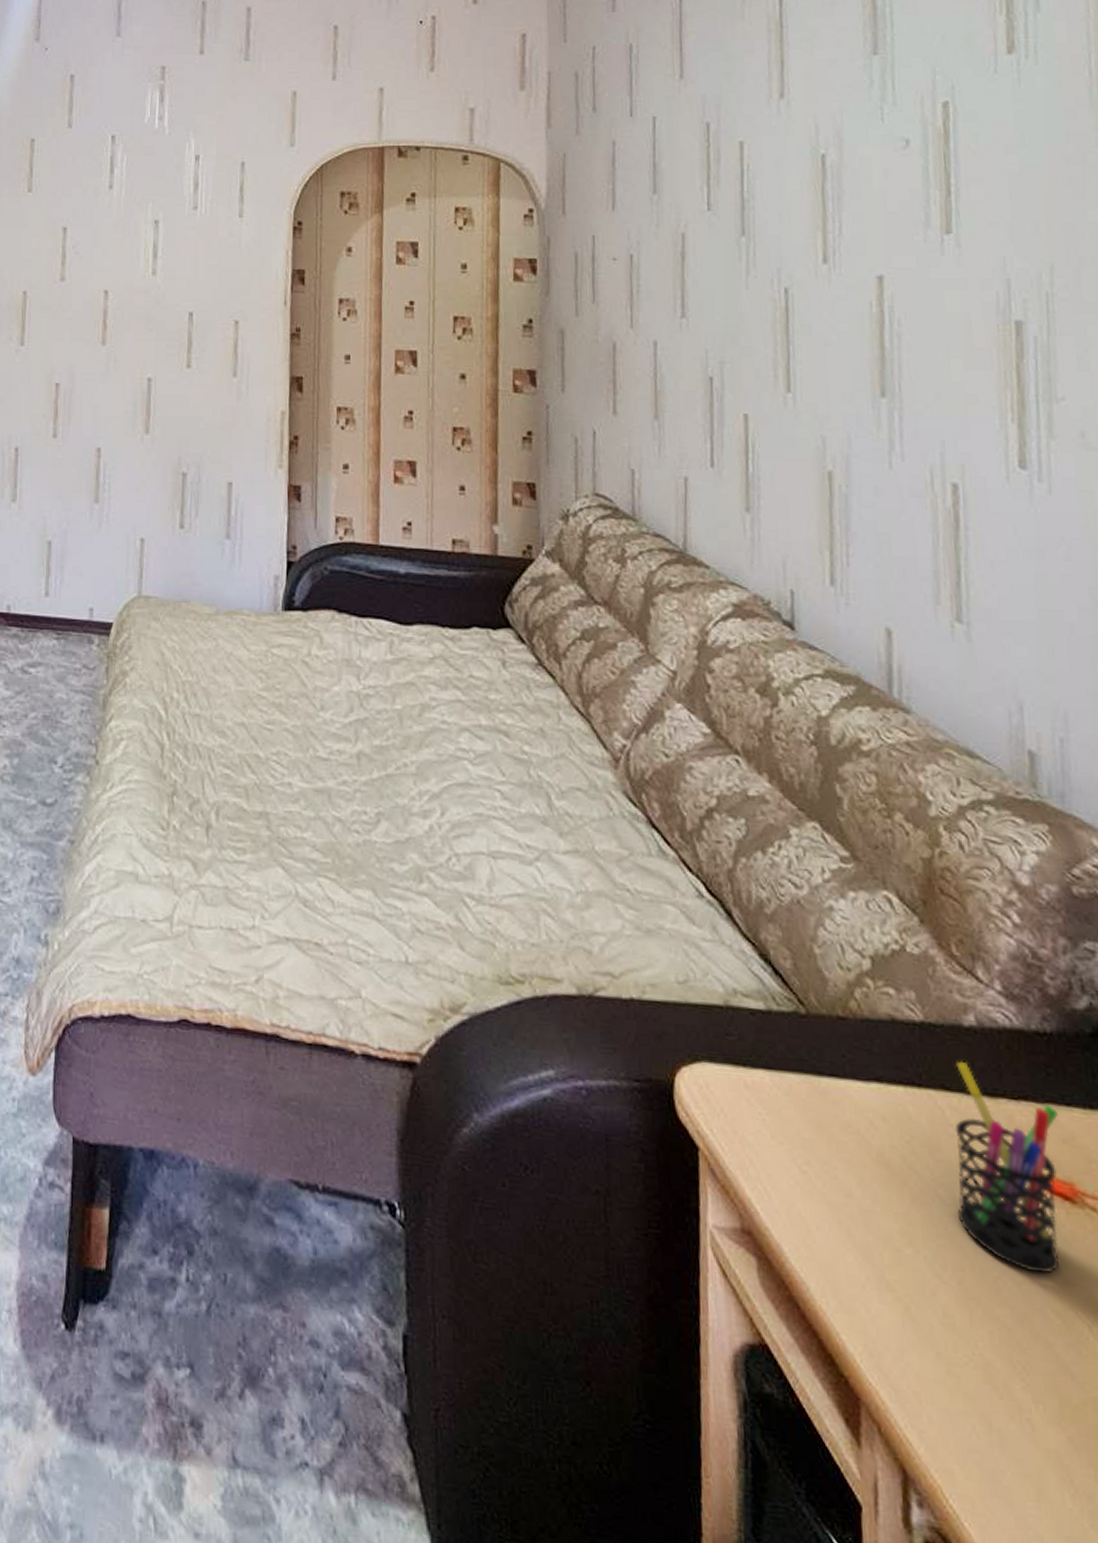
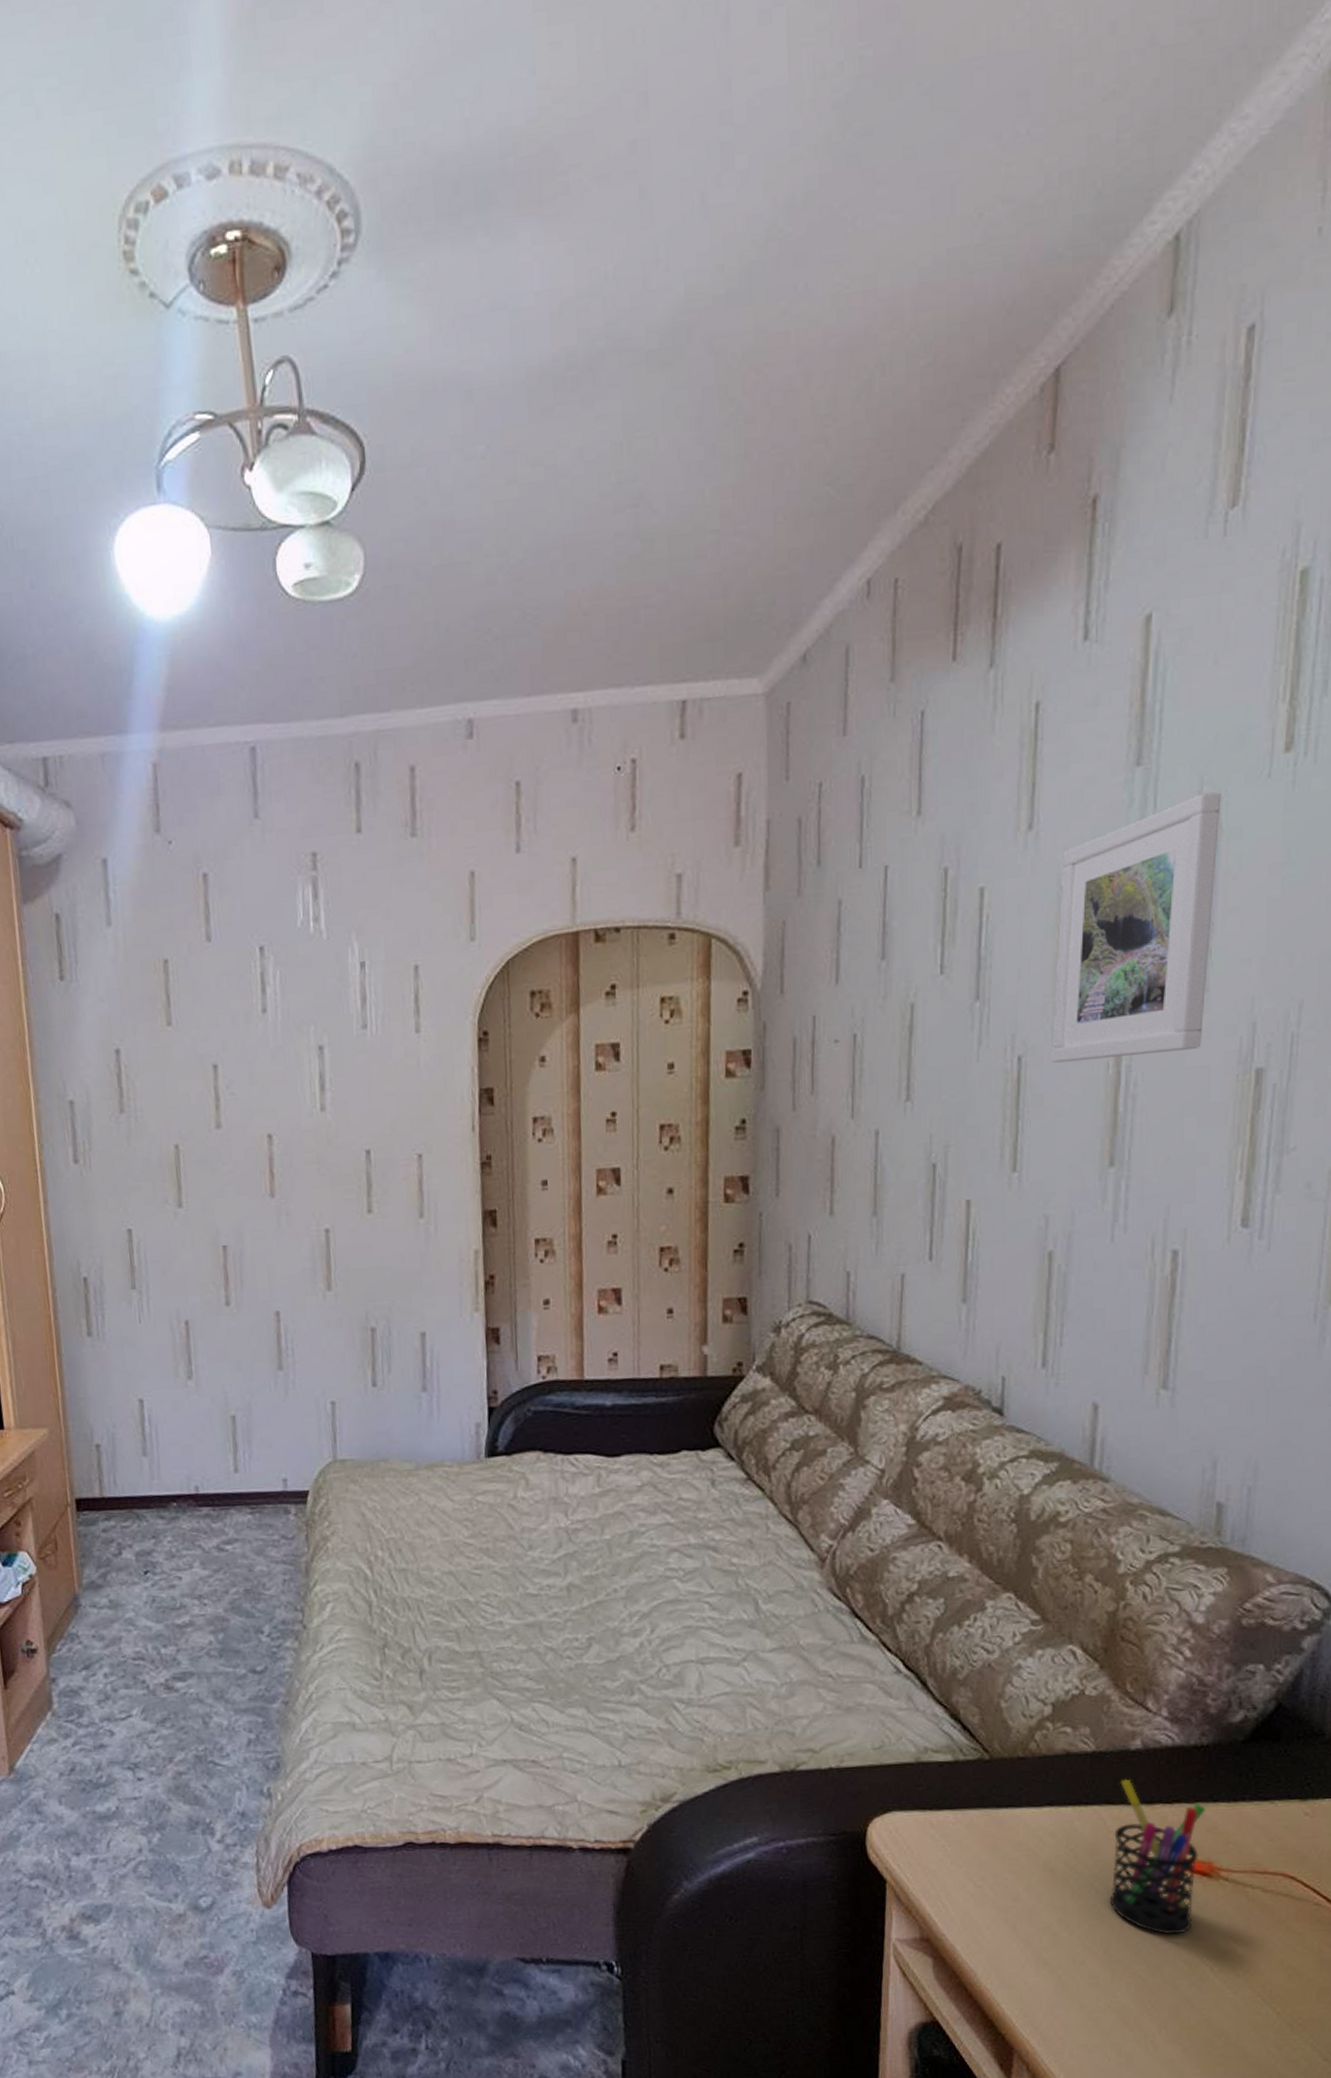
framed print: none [813,81,960,298] -> present [1051,792,1222,1064]

